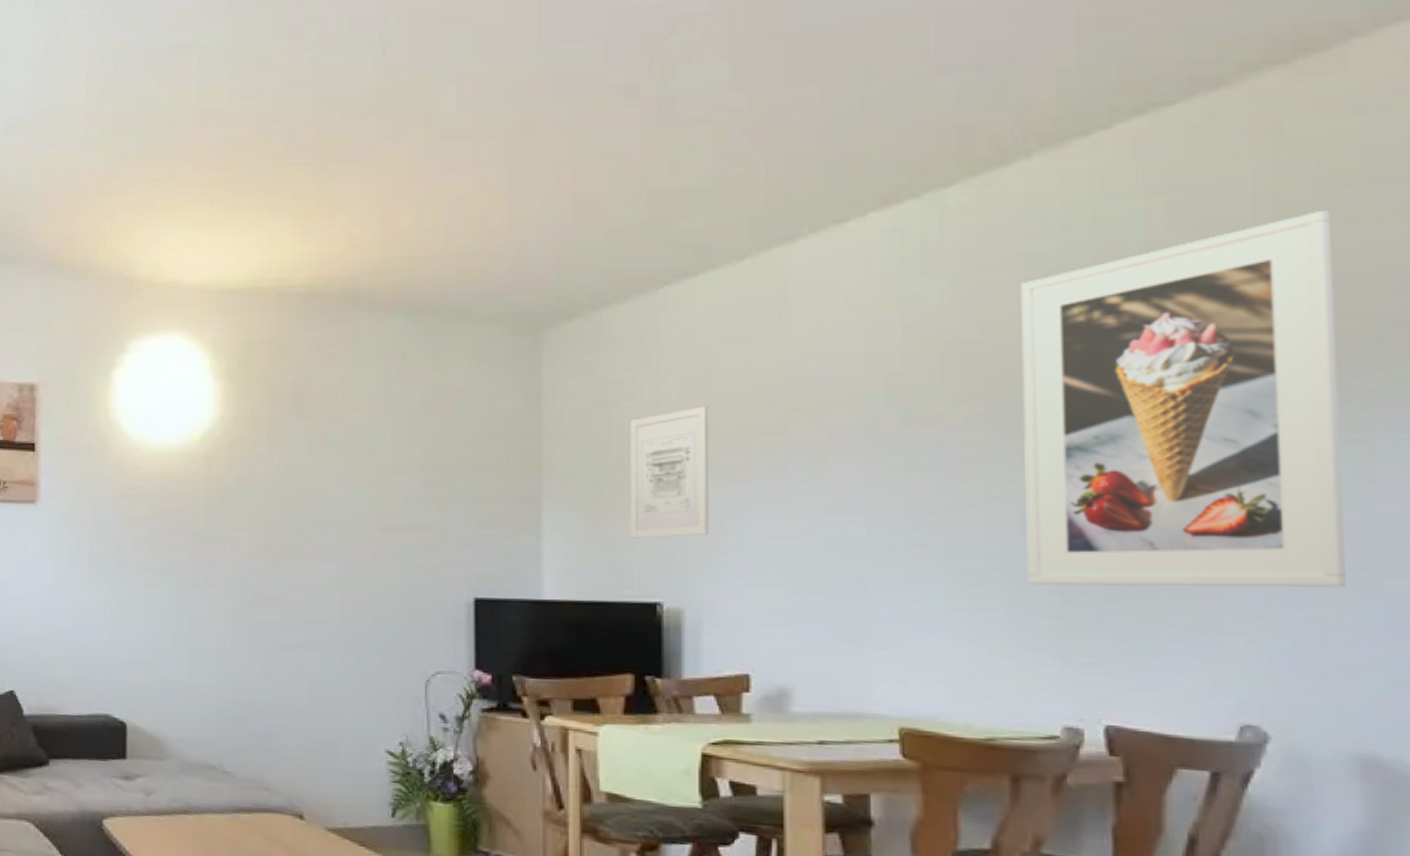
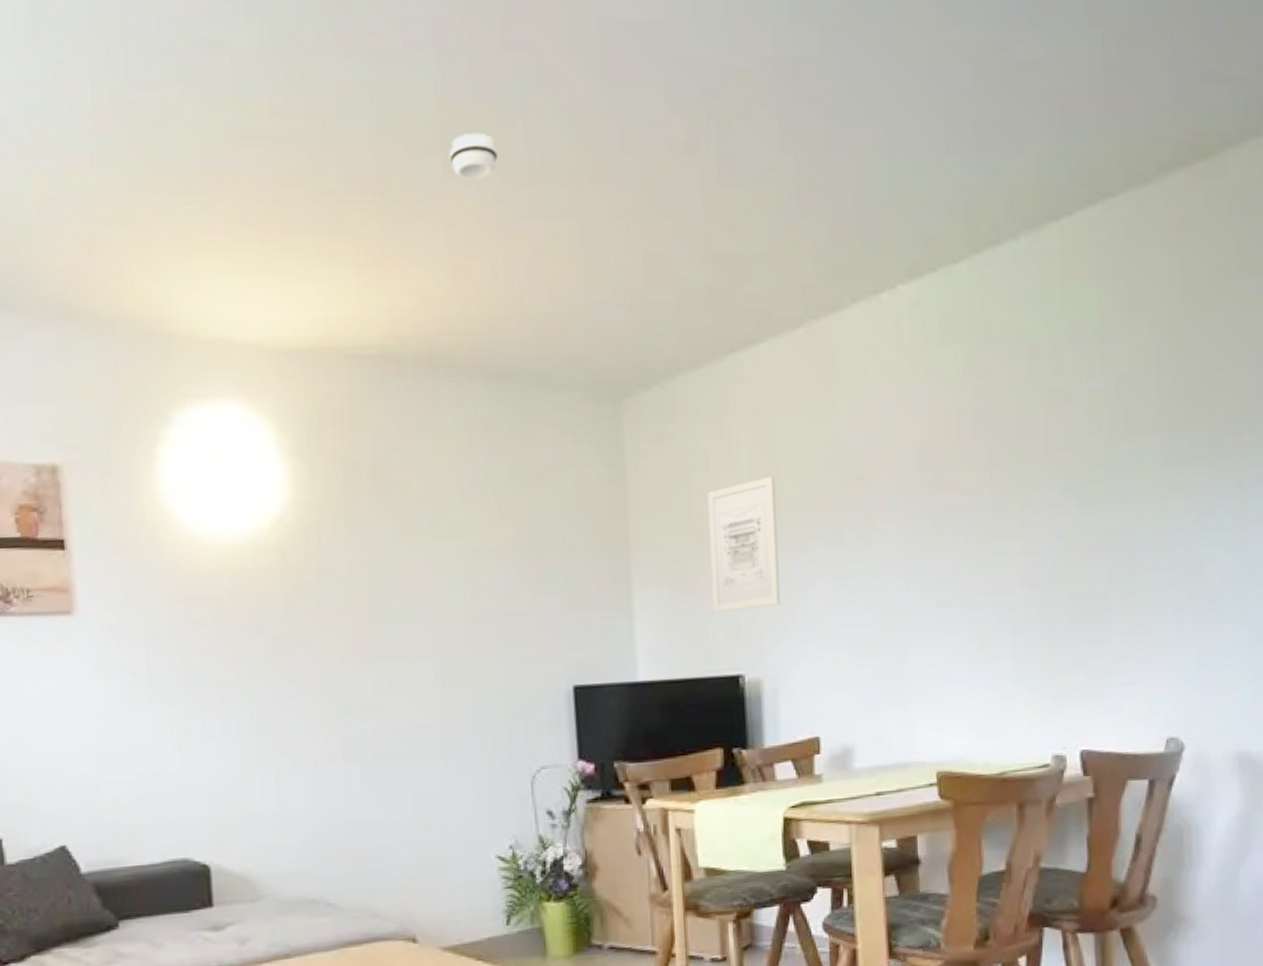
smoke detector: none [383,97,431,138] -> present [448,132,499,179]
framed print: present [1021,211,1346,588] -> none [1013,298,1229,633]

